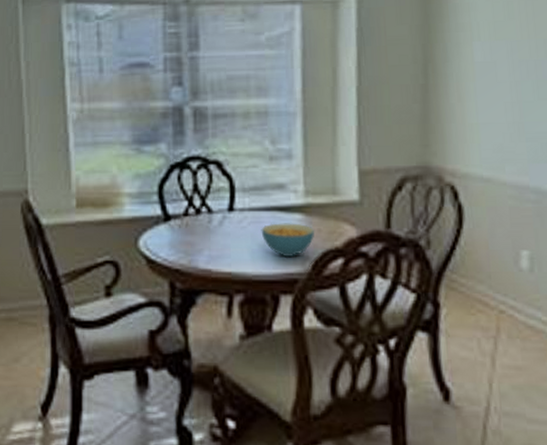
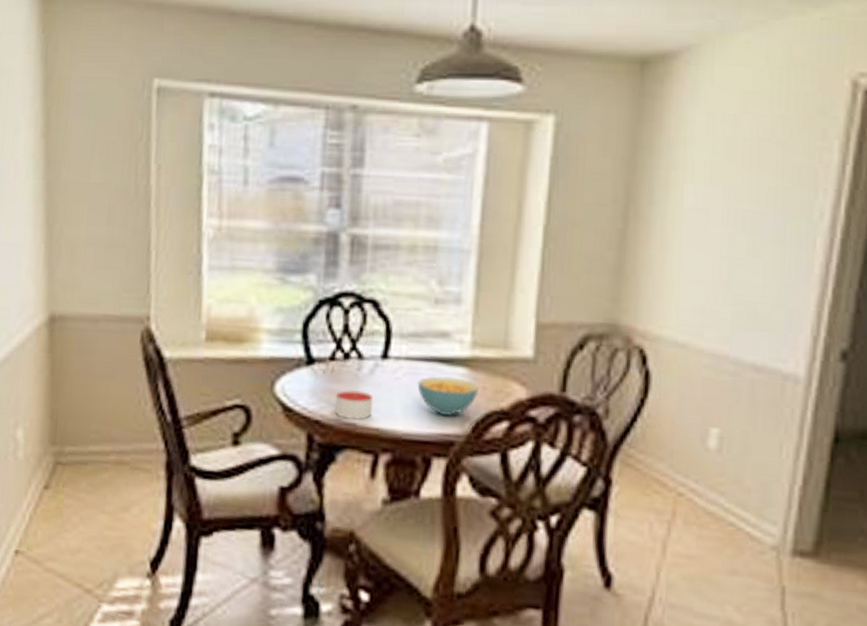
candle: none [191,239,225,267] -> present [334,389,374,420]

